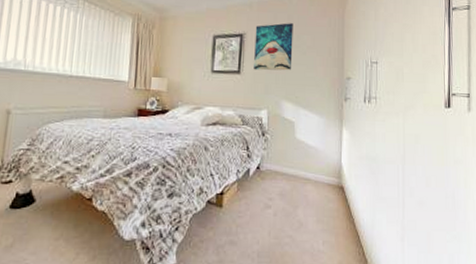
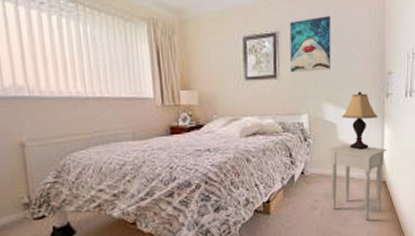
nightstand: none [285,143,345,229] -> present [328,144,387,222]
lamp: none [300,94,337,151] -> present [342,92,379,150]

